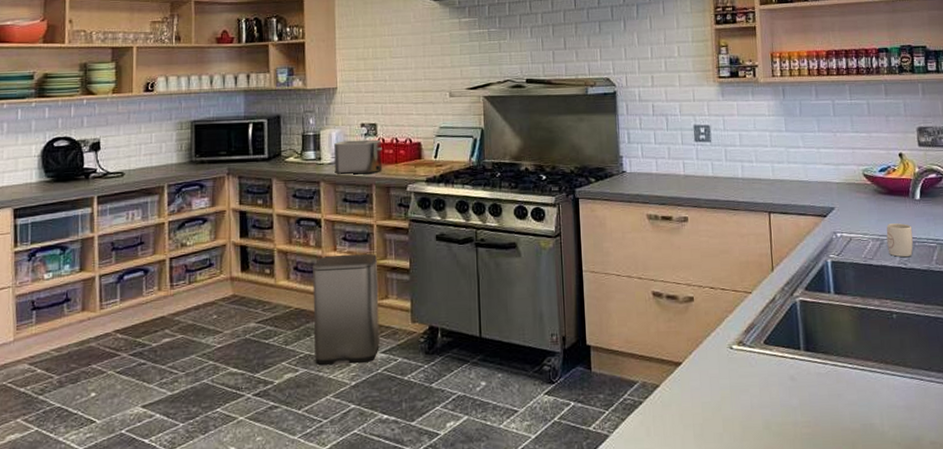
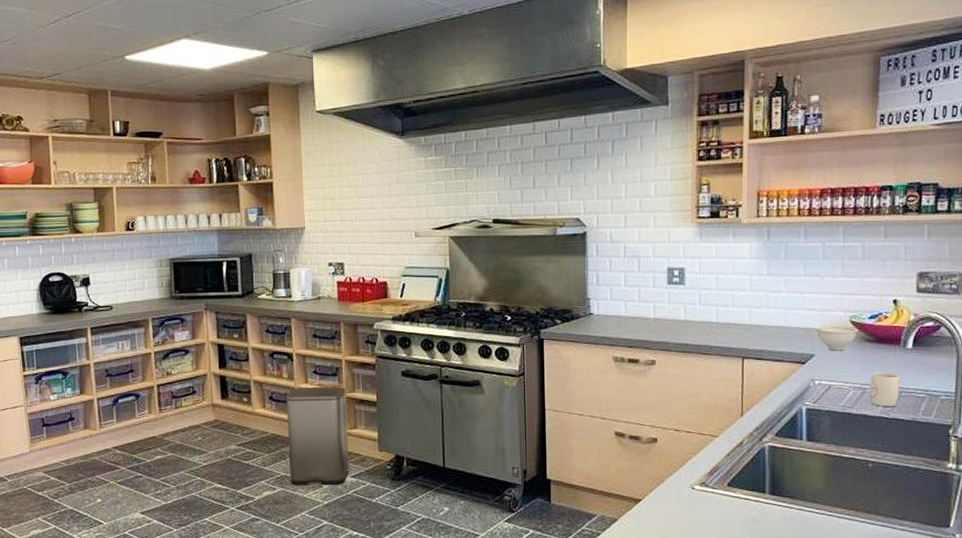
toaster: present [334,139,383,175] -> none [304,278,350,312]
bowl: none [834,179,872,204] -> present [817,326,859,351]

